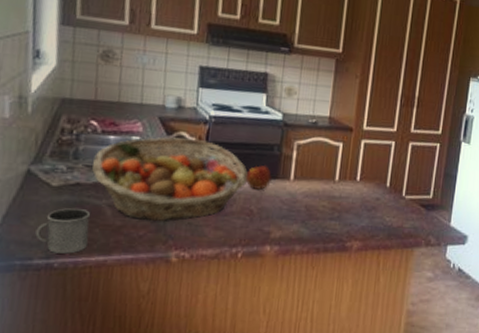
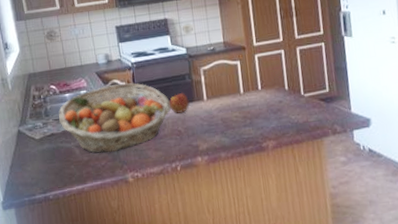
mug: present [35,207,90,254] -> none [33,152,68,188]

